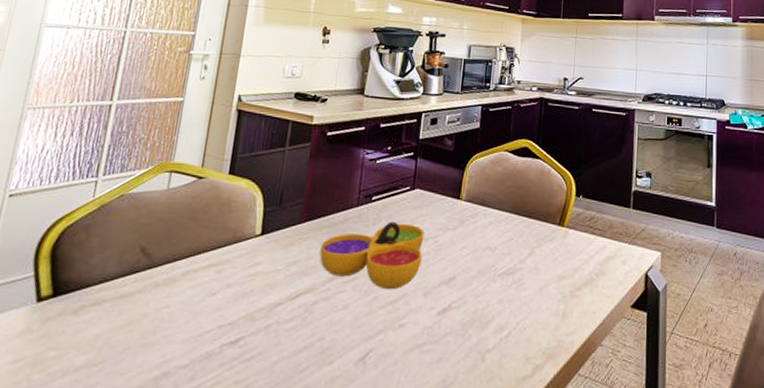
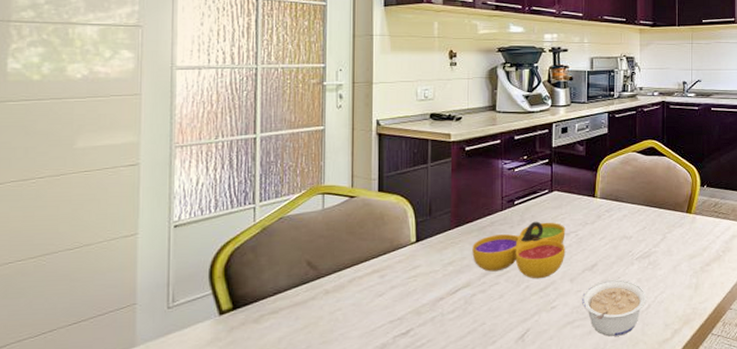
legume: none [433,298,507,367] -> present [581,280,646,337]

